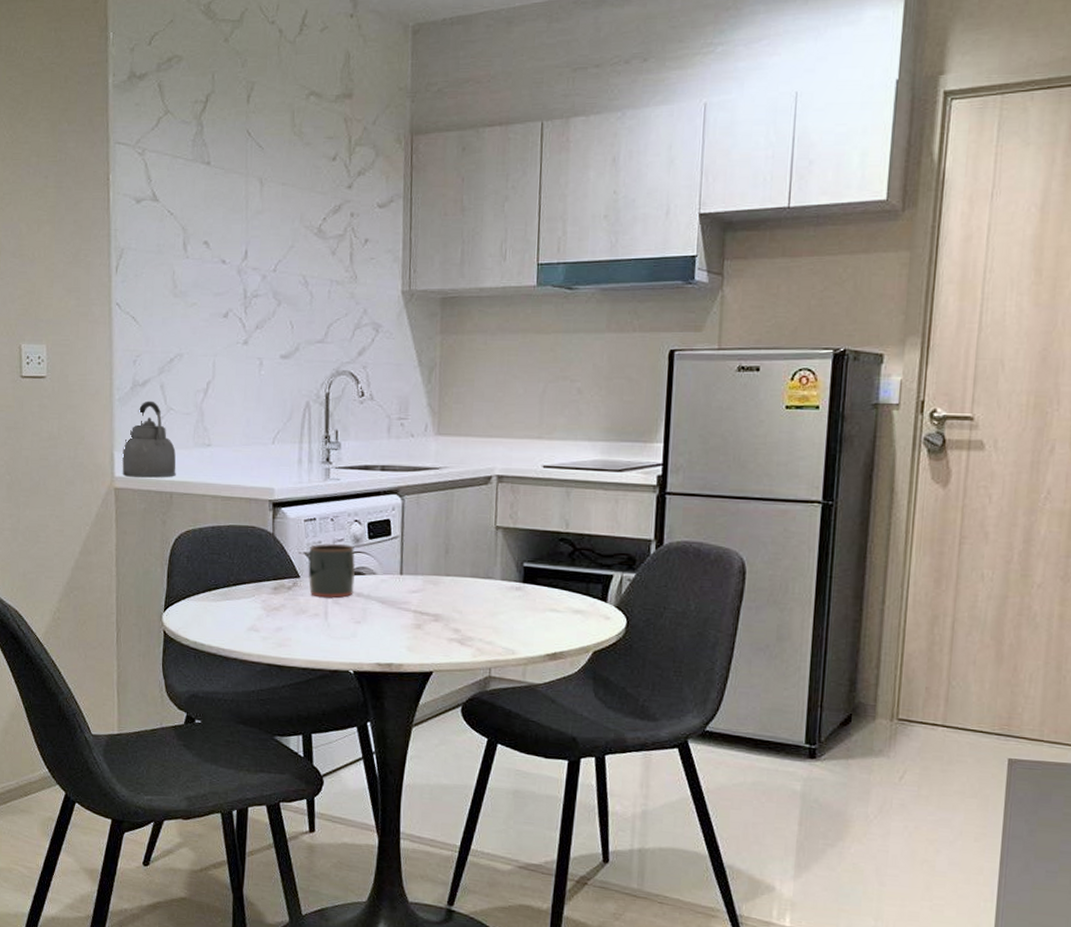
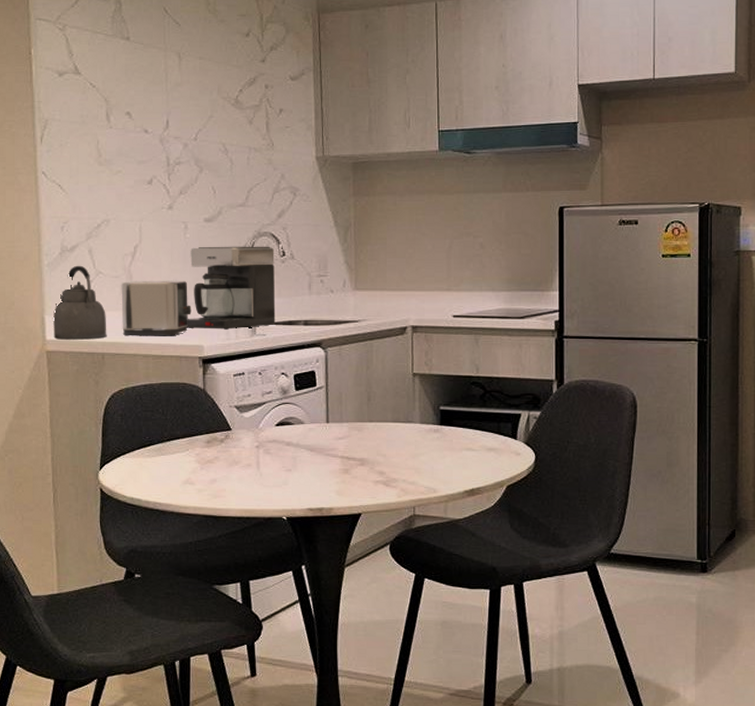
toaster: none [191,418,264,478] -> present [121,280,192,336]
coffee maker: none [258,384,353,474] -> present [187,246,276,331]
mug: present [308,543,355,598] -> none [239,396,283,449]

